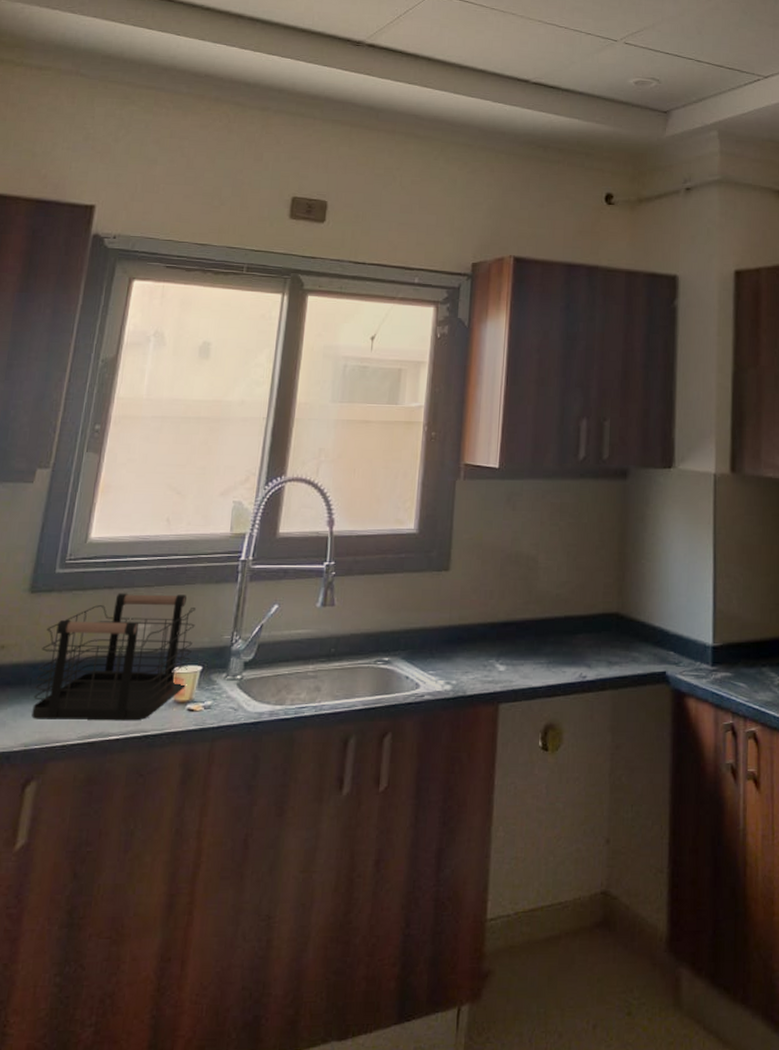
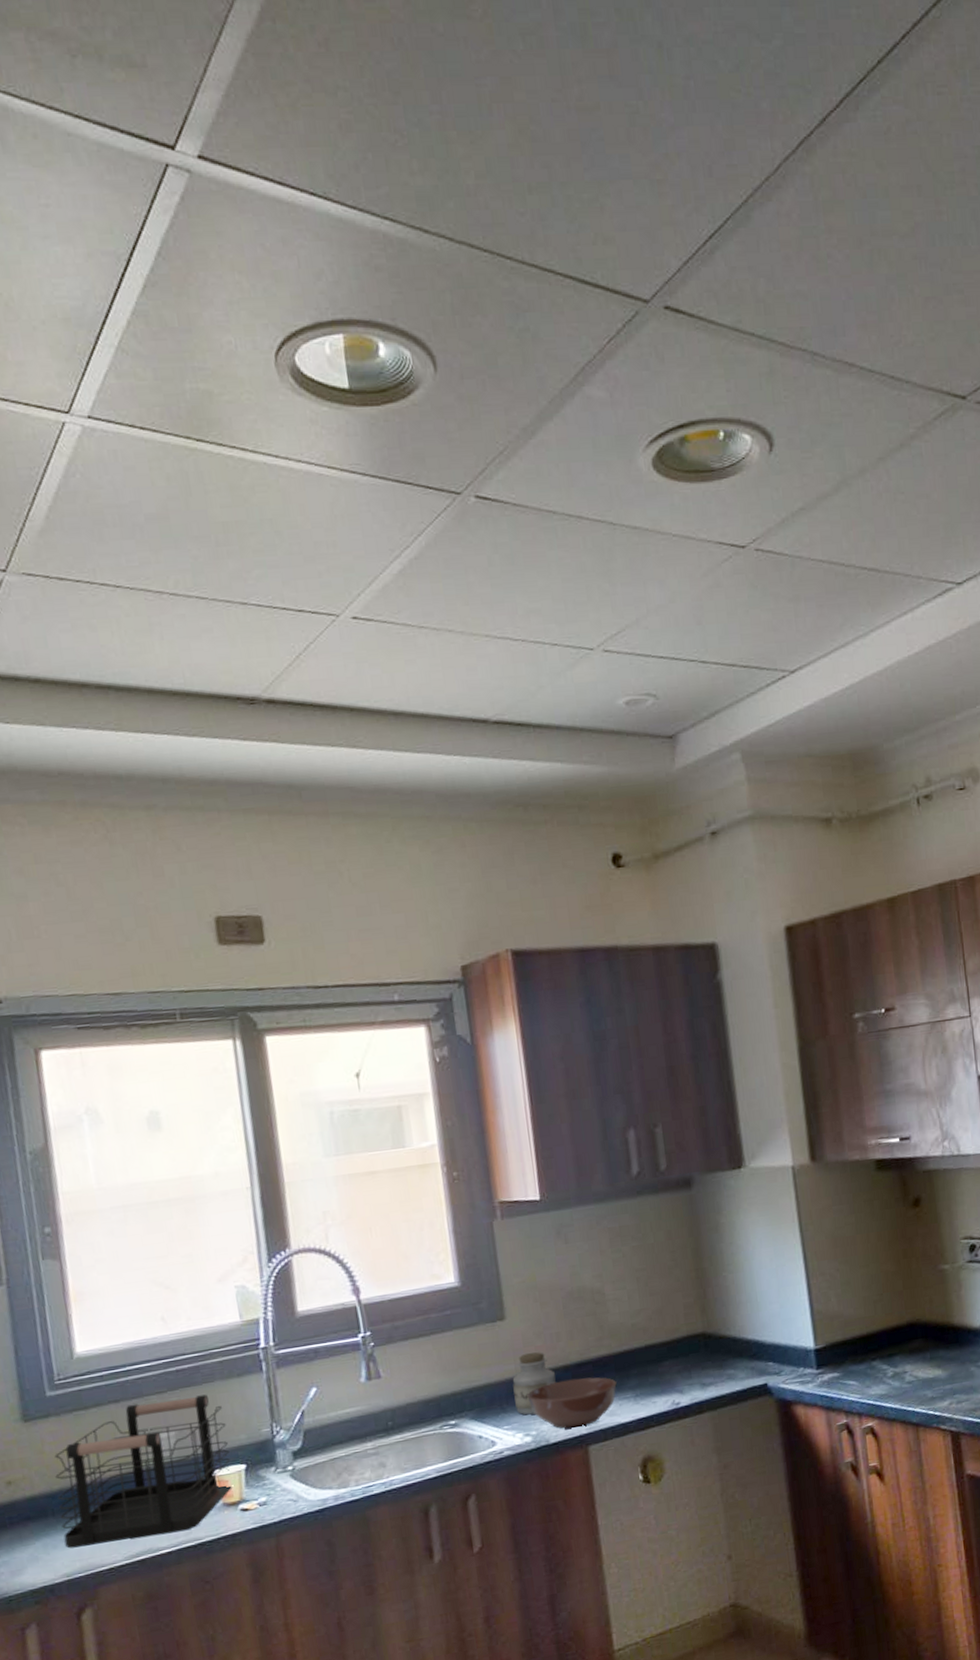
jar: none [443,606,484,664] -> present [512,1352,556,1415]
bowl: none [455,636,534,683] -> present [527,1377,617,1428]

